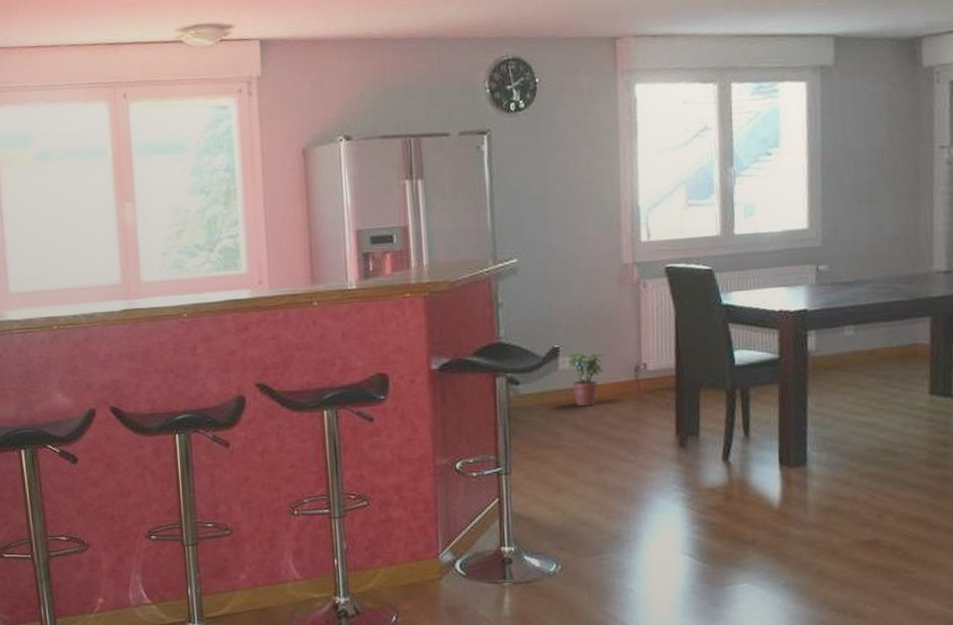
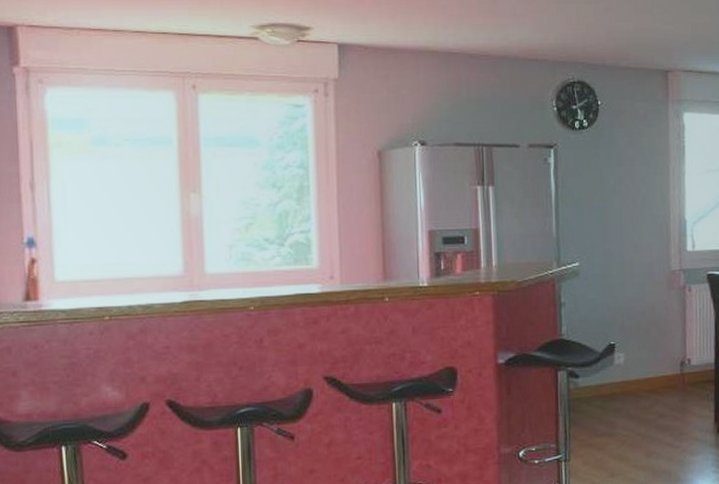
potted plant: present [568,352,604,407] -> none [622,348,654,398]

